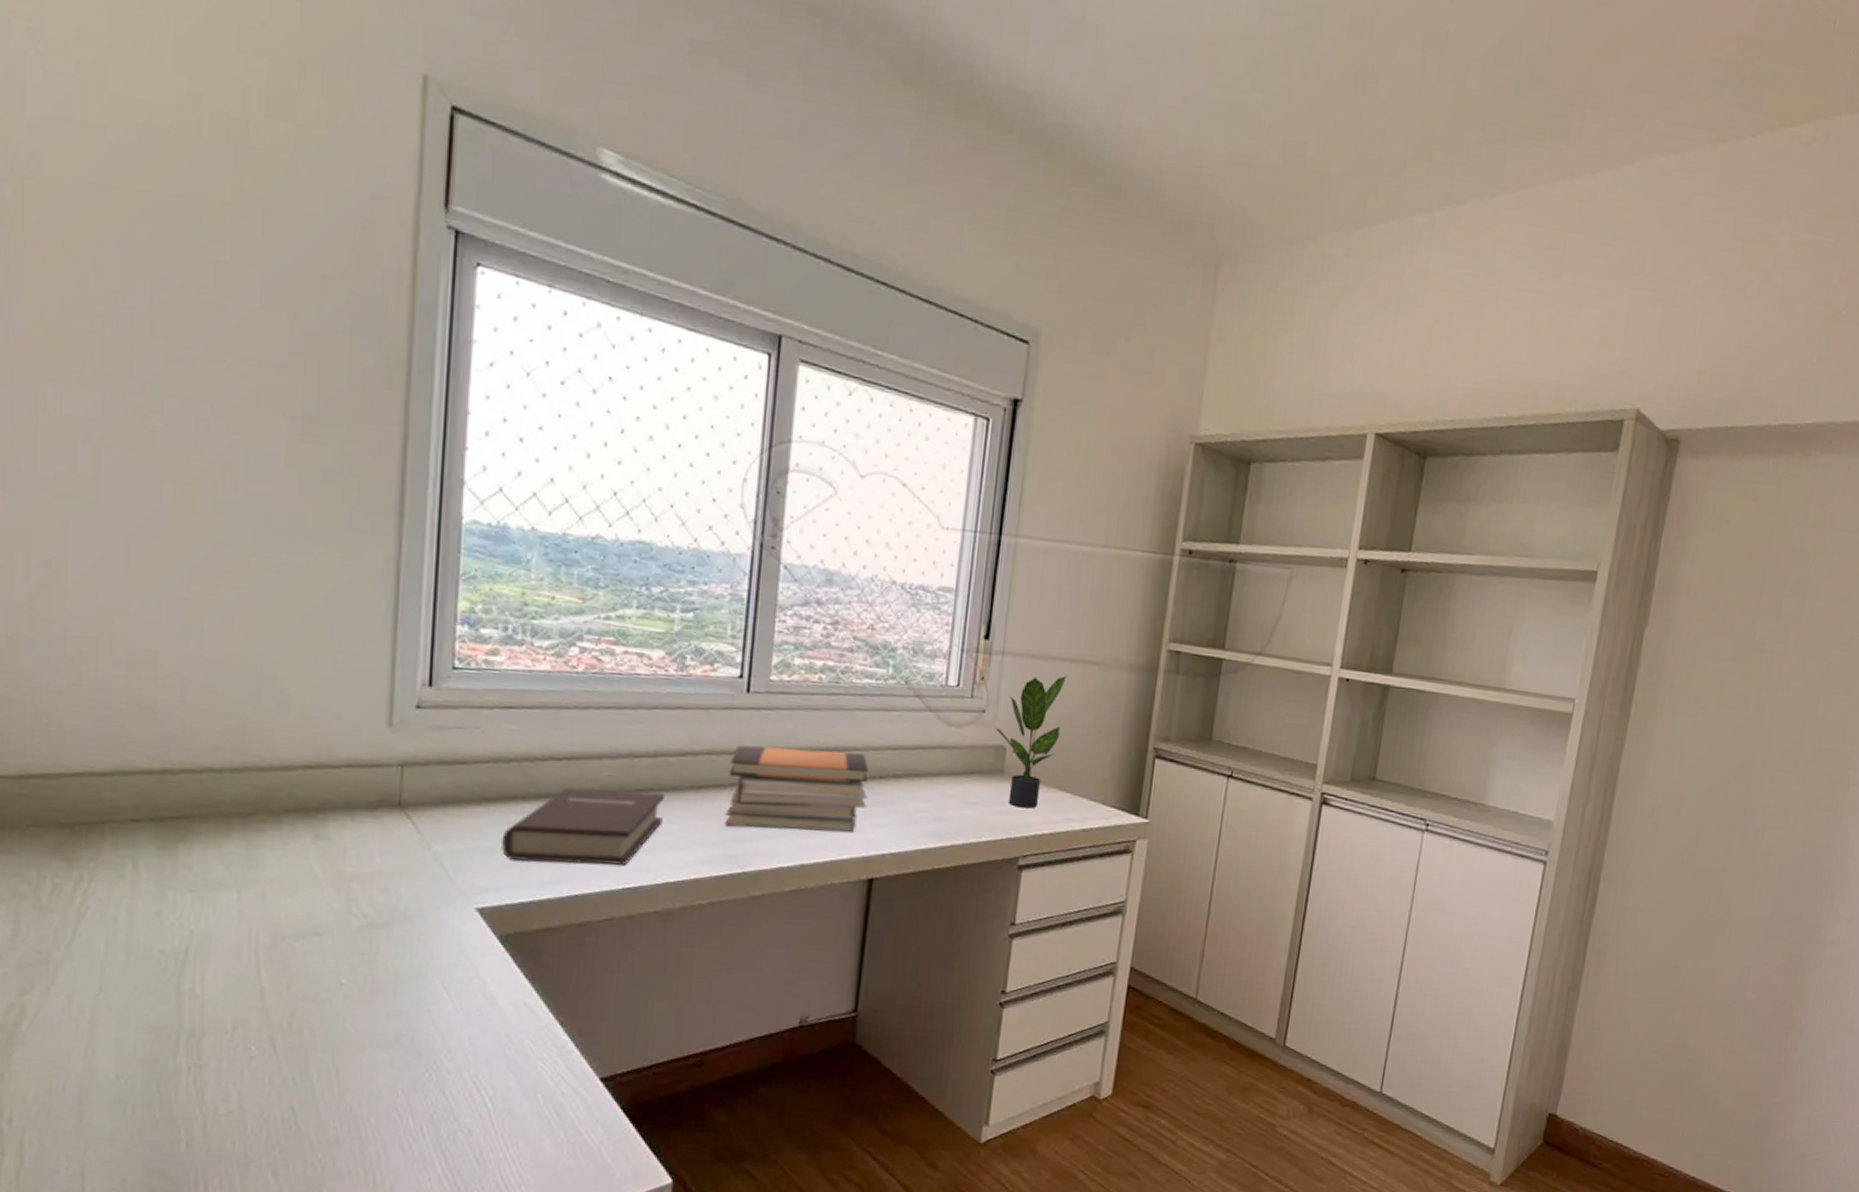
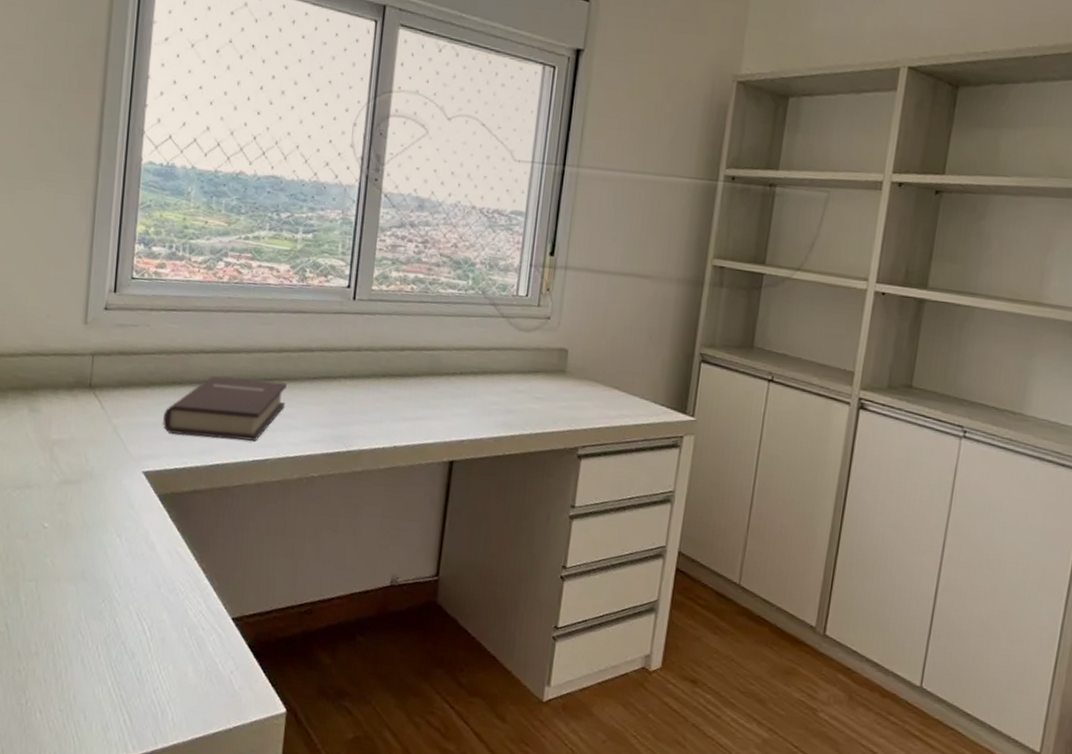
book stack: present [724,745,869,833] -> none [333,343,451,420]
potted plant: present [995,675,1067,809] -> none [558,287,622,405]

